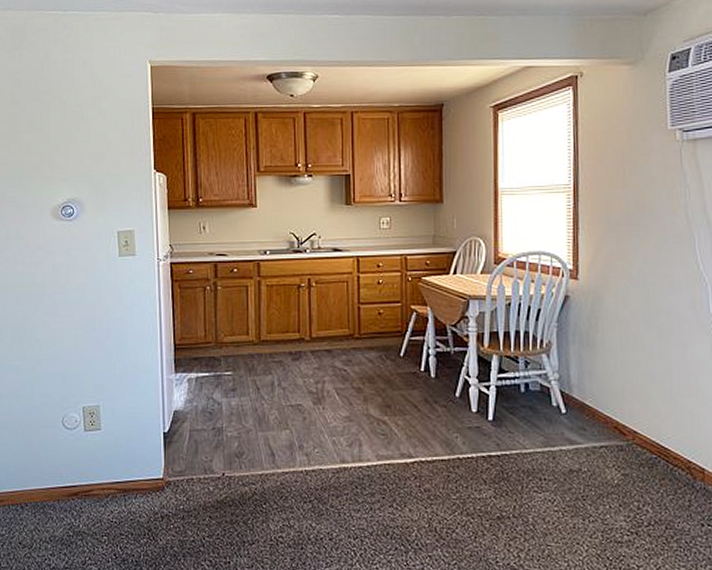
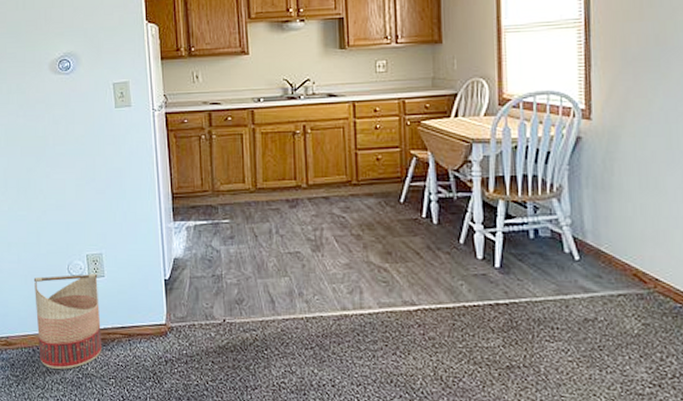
basket: none [25,425,96,527] -> present [33,273,103,369]

